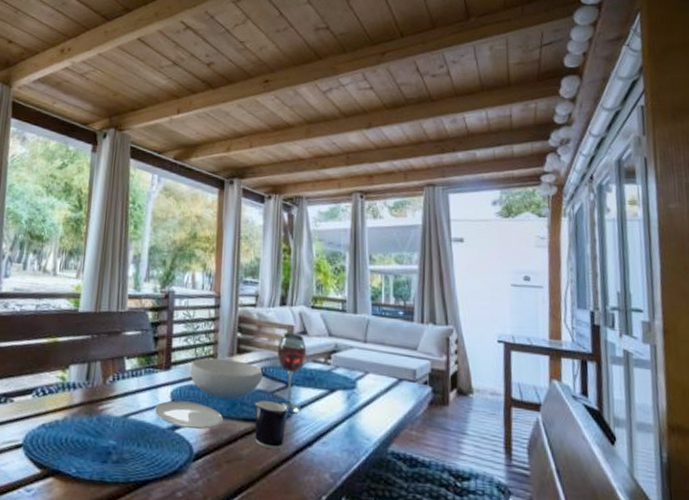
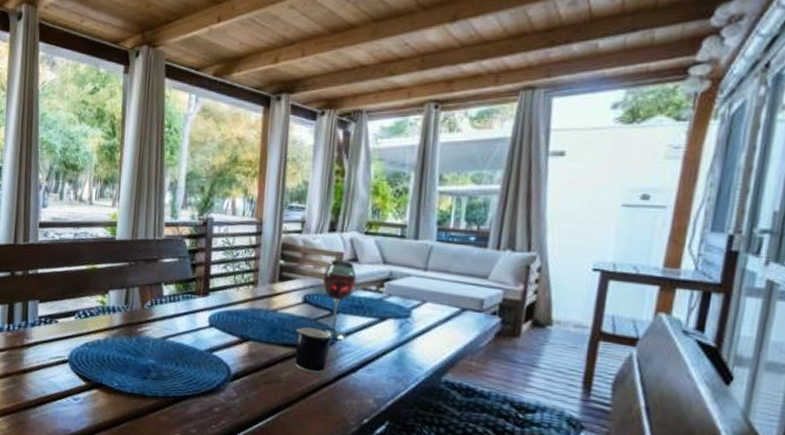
plate: present [154,400,223,430] -> none [192,325,262,353]
bowl: present [190,358,263,400] -> none [228,285,306,326]

